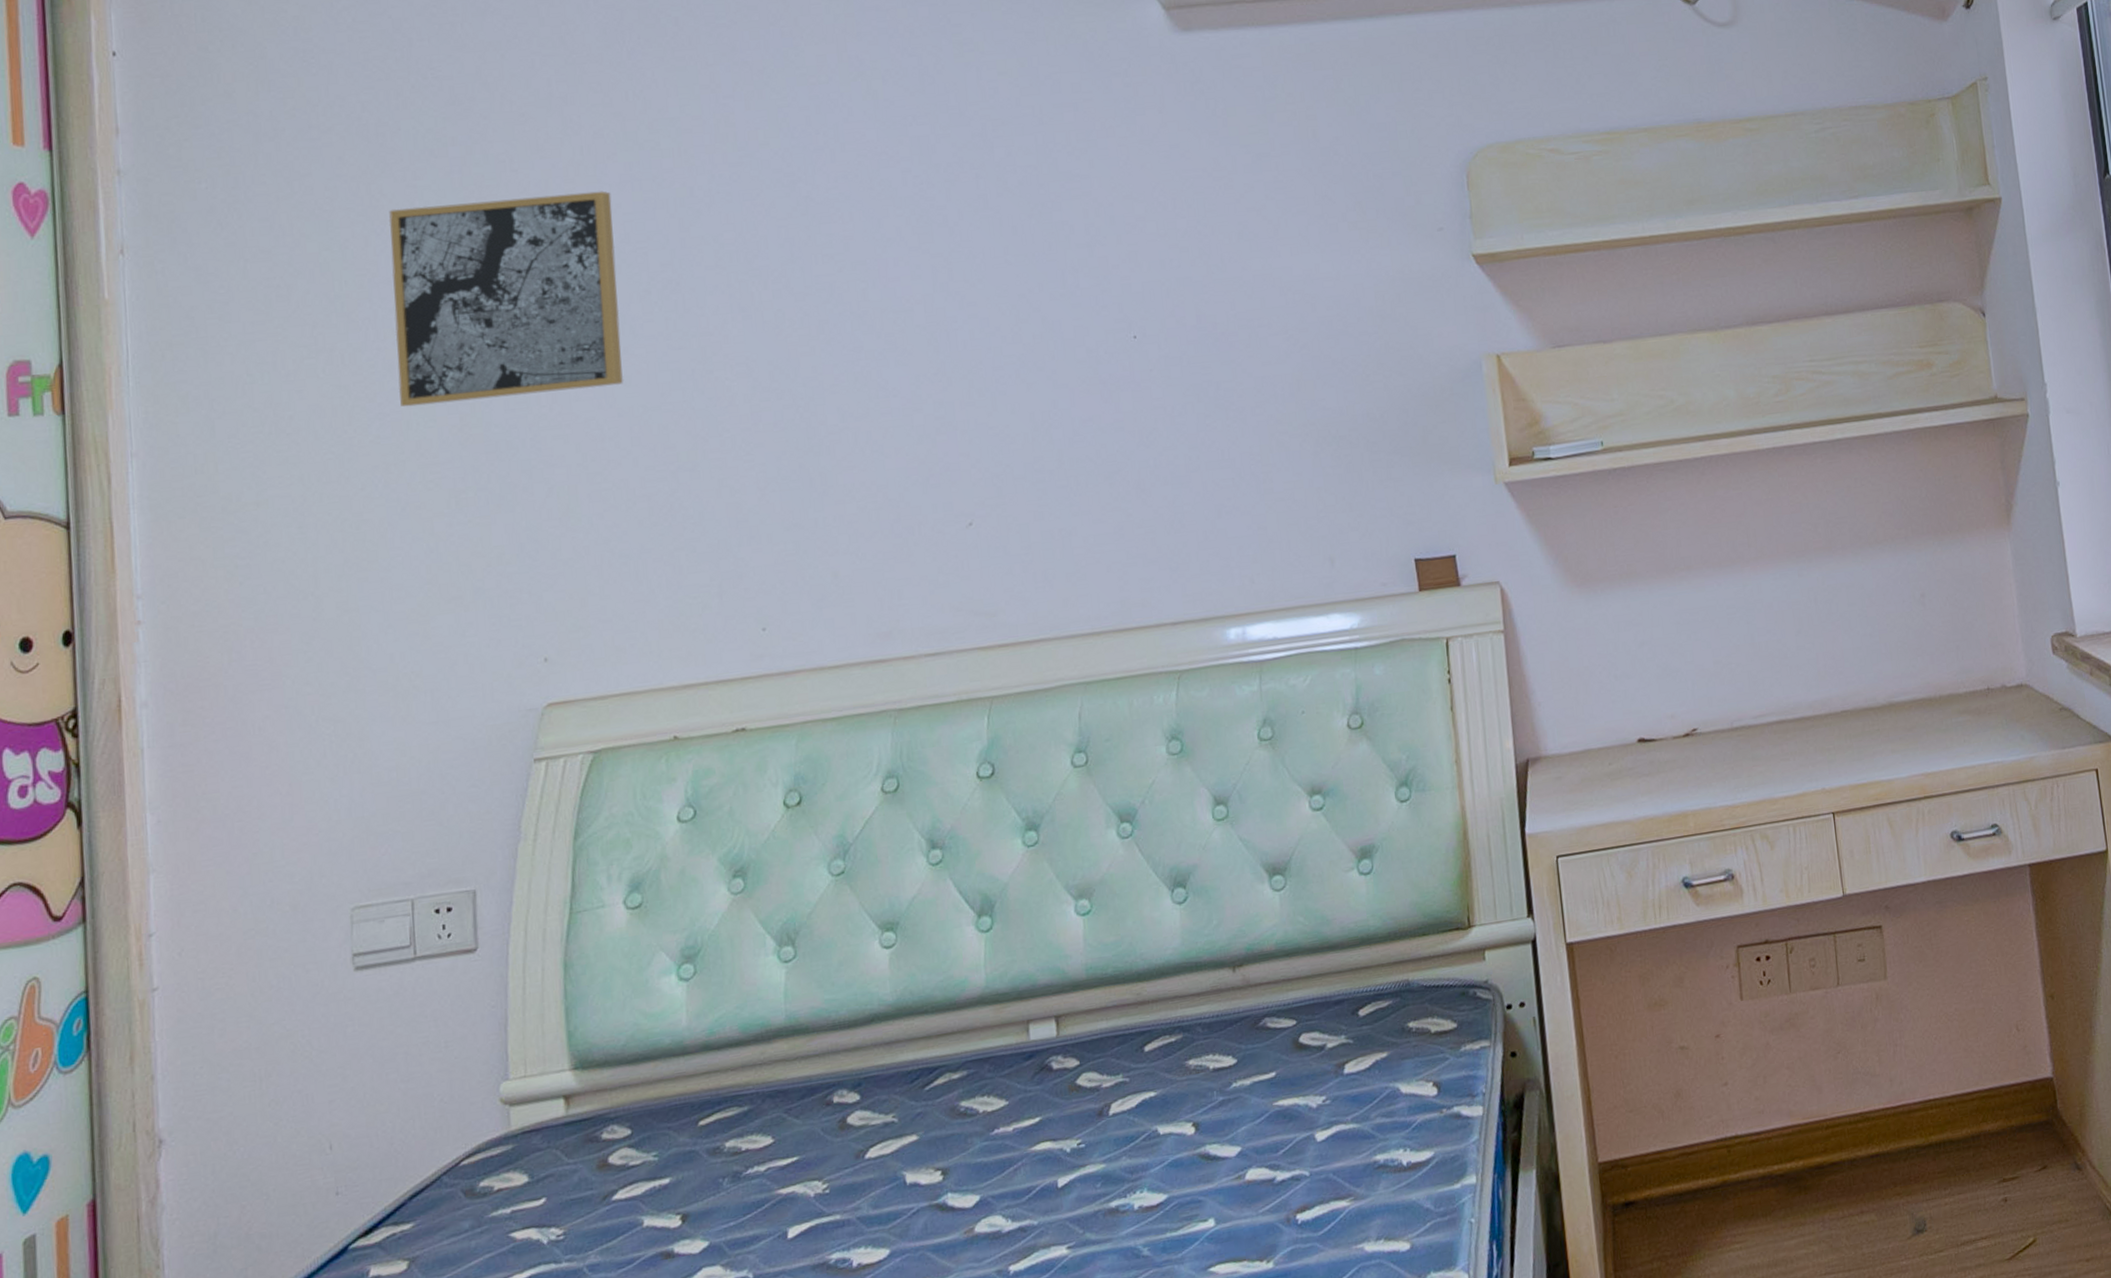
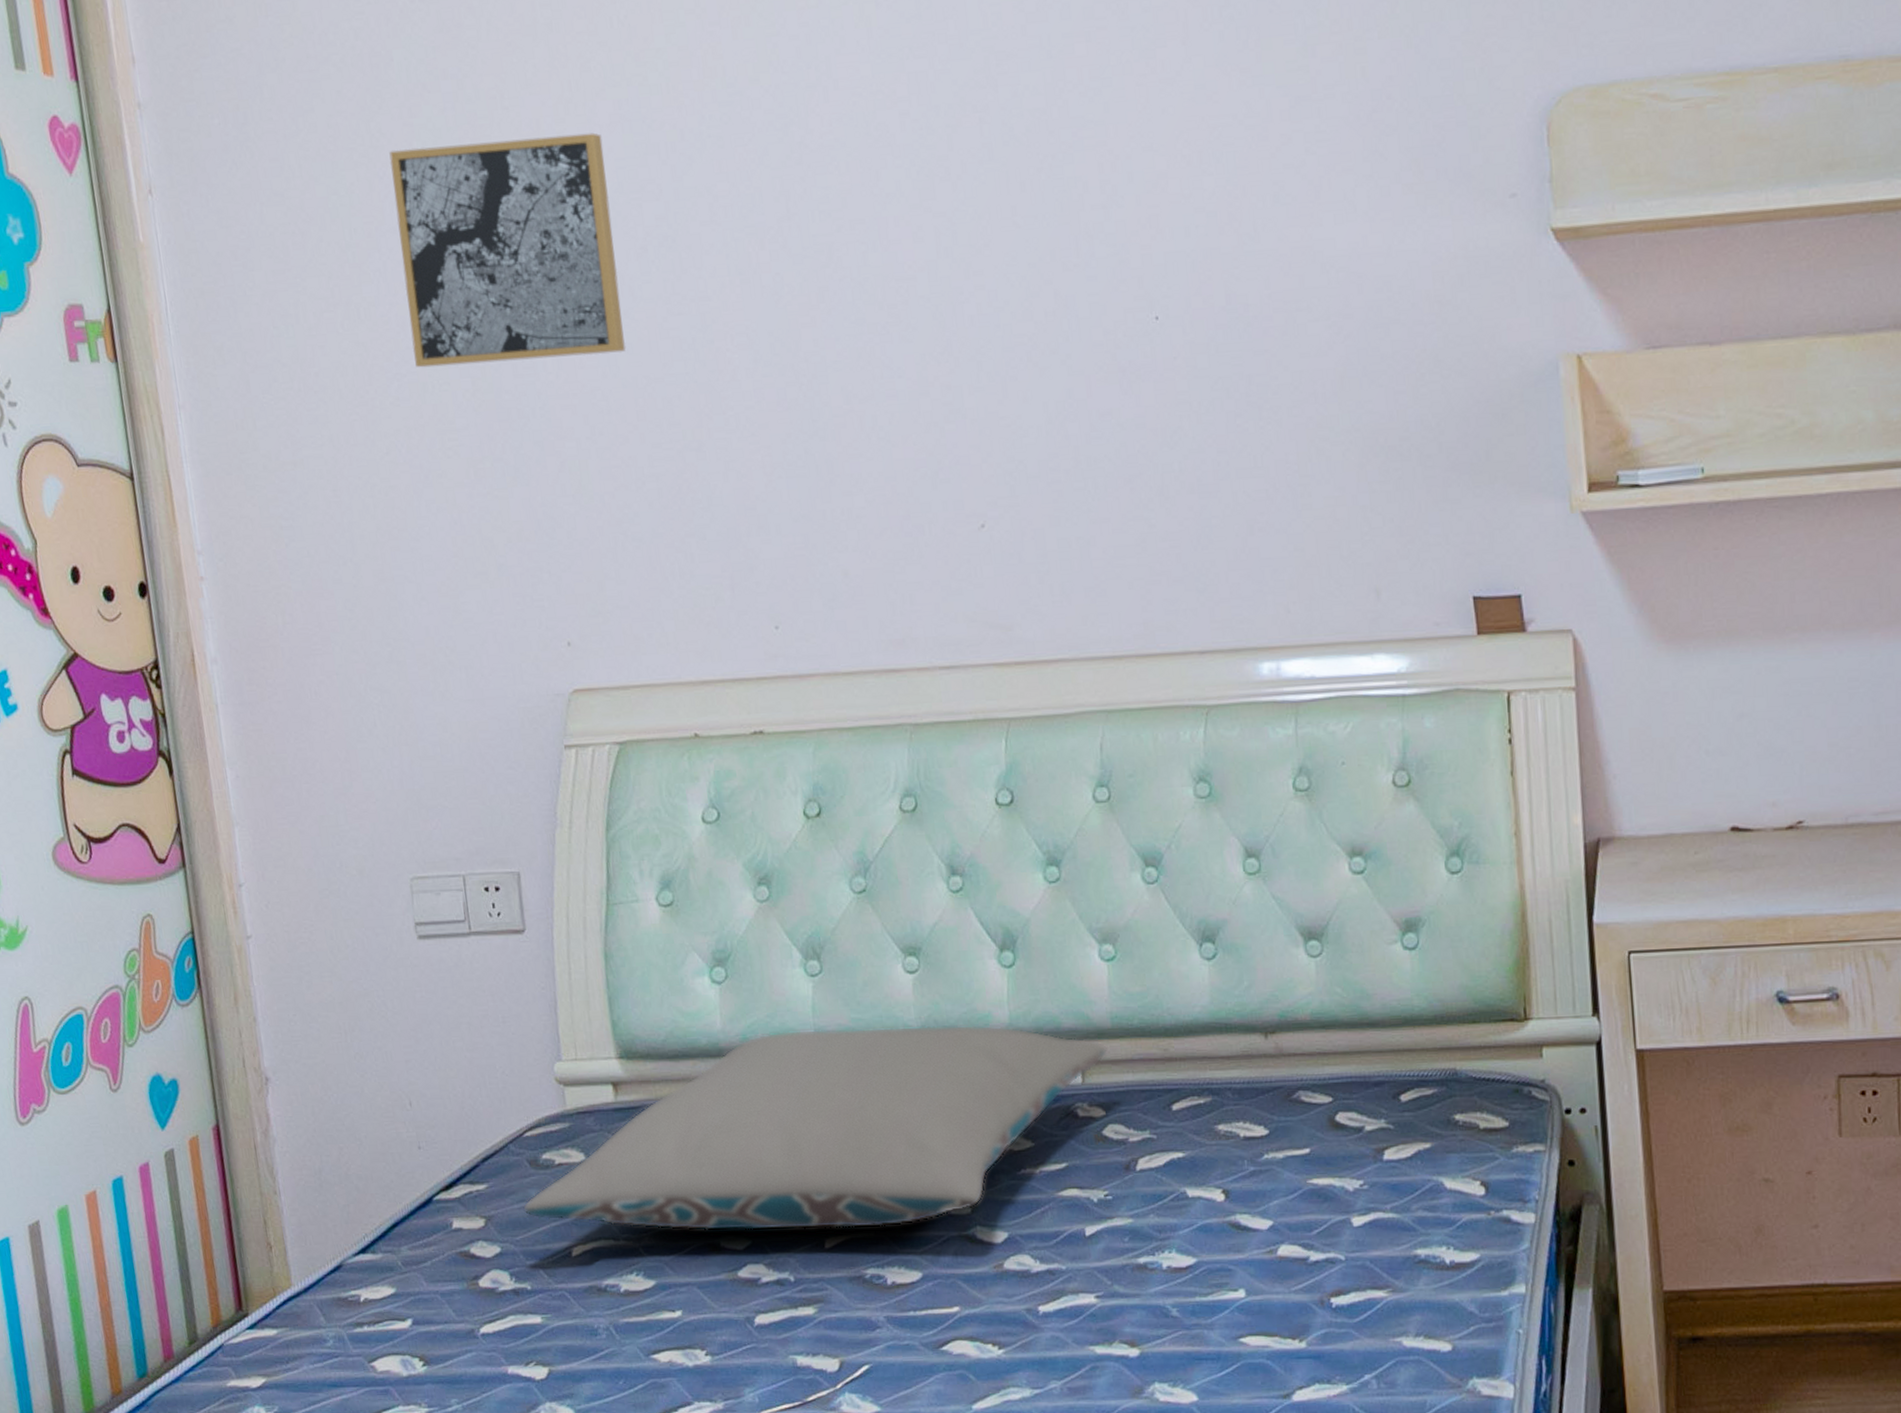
pillow: none [452,989,1083,1253] -> present [522,1024,1109,1231]

